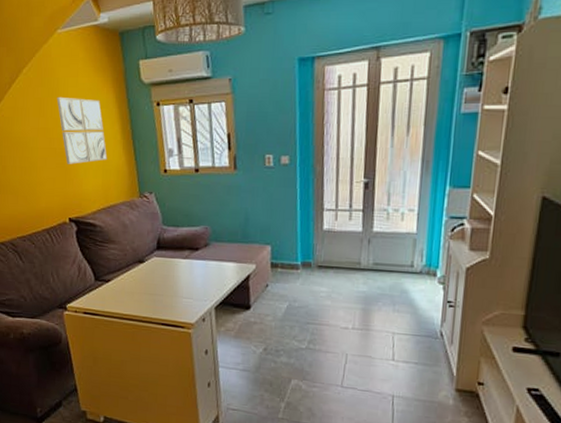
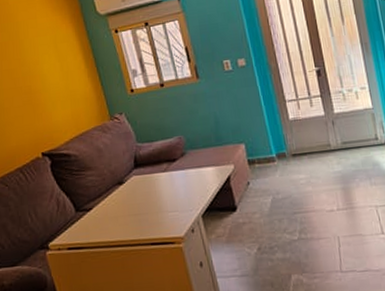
wall art: present [56,96,108,165] -> none [17,36,74,100]

